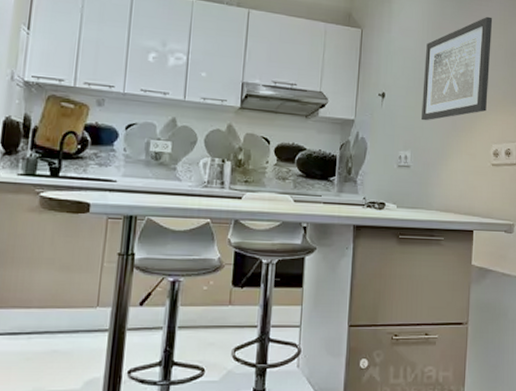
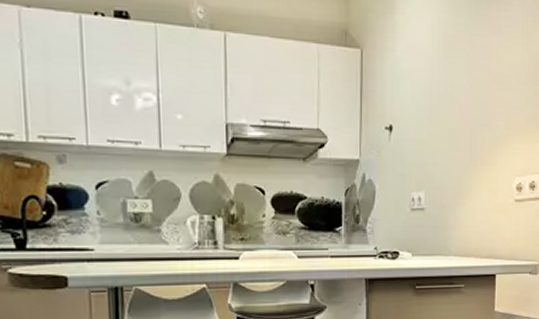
wall art: present [421,16,493,121] -> none [435,24,514,156]

